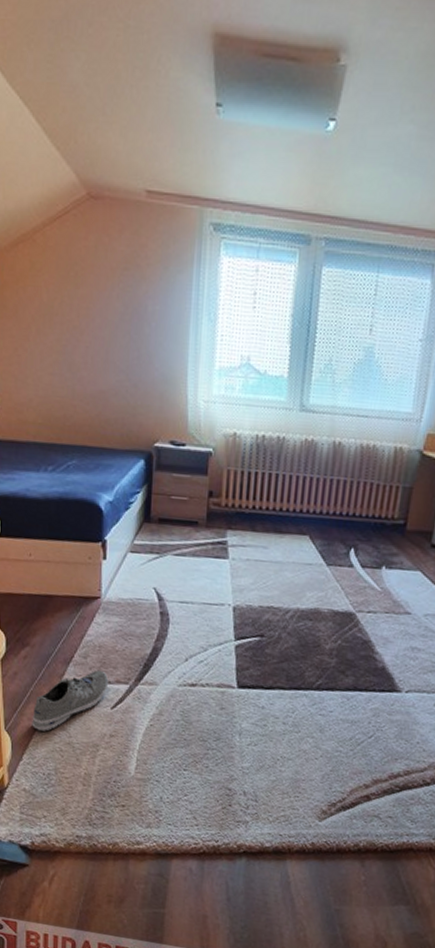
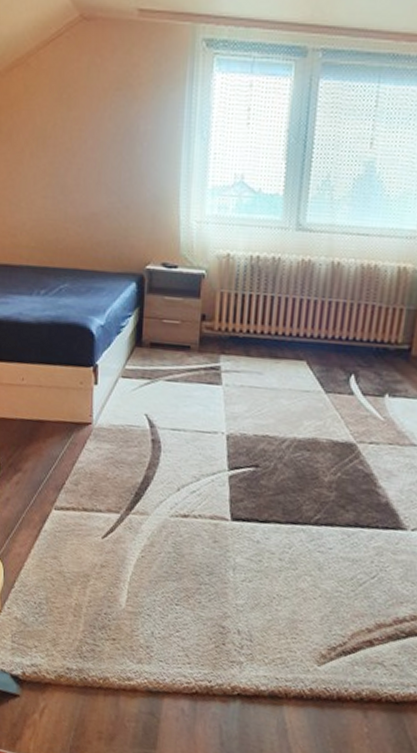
sneaker: present [32,669,109,731] -> none [23,497,100,559]

